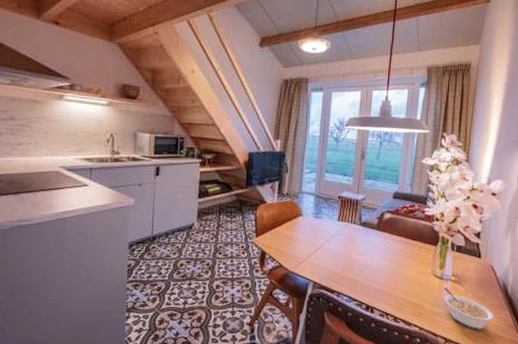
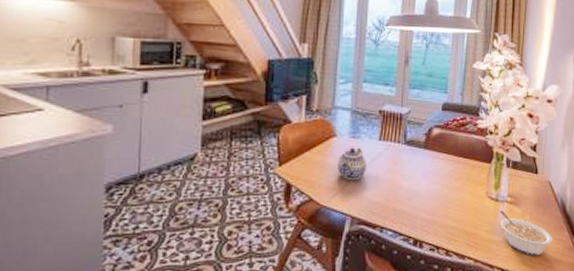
teapot: none [303,225,327,253] -> present [338,147,367,181]

